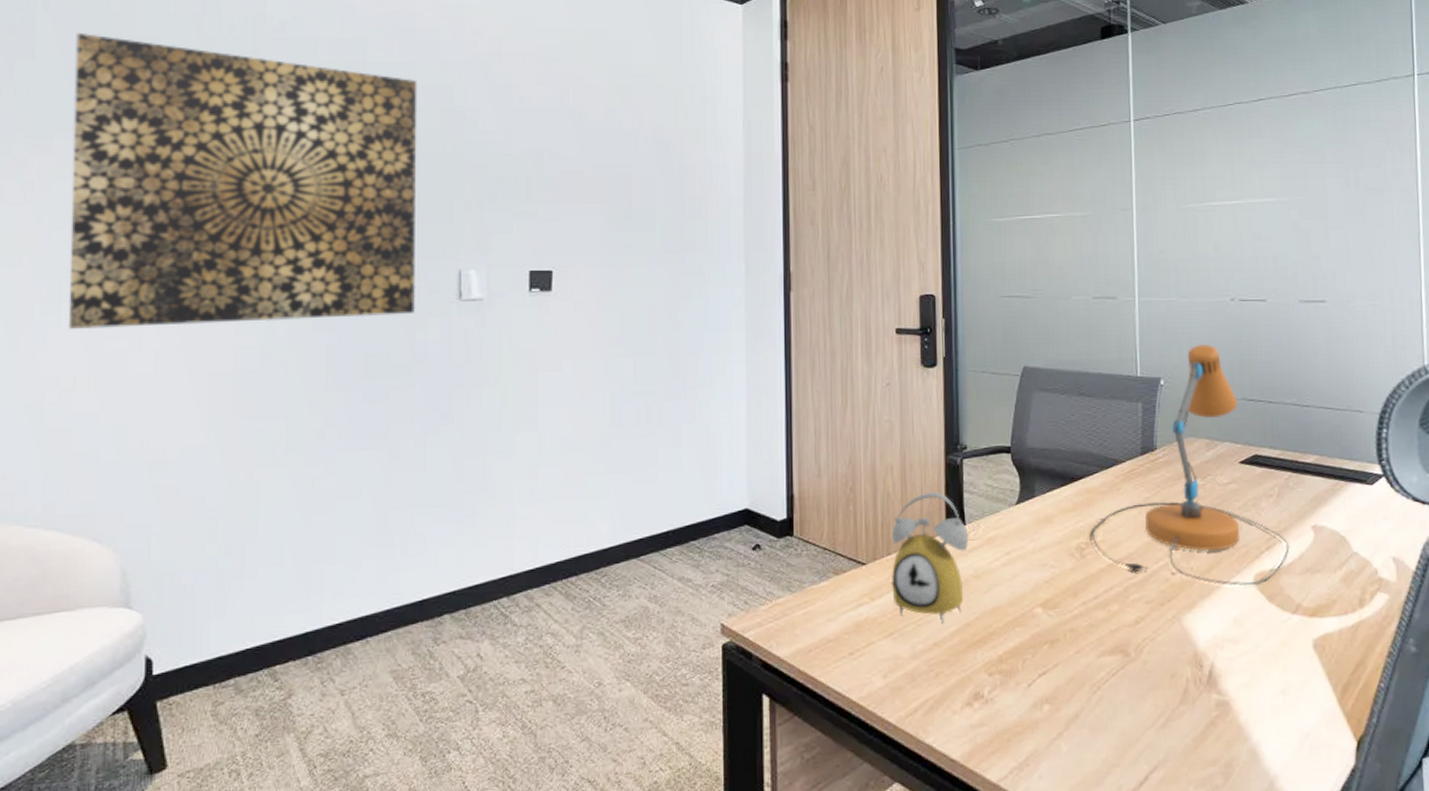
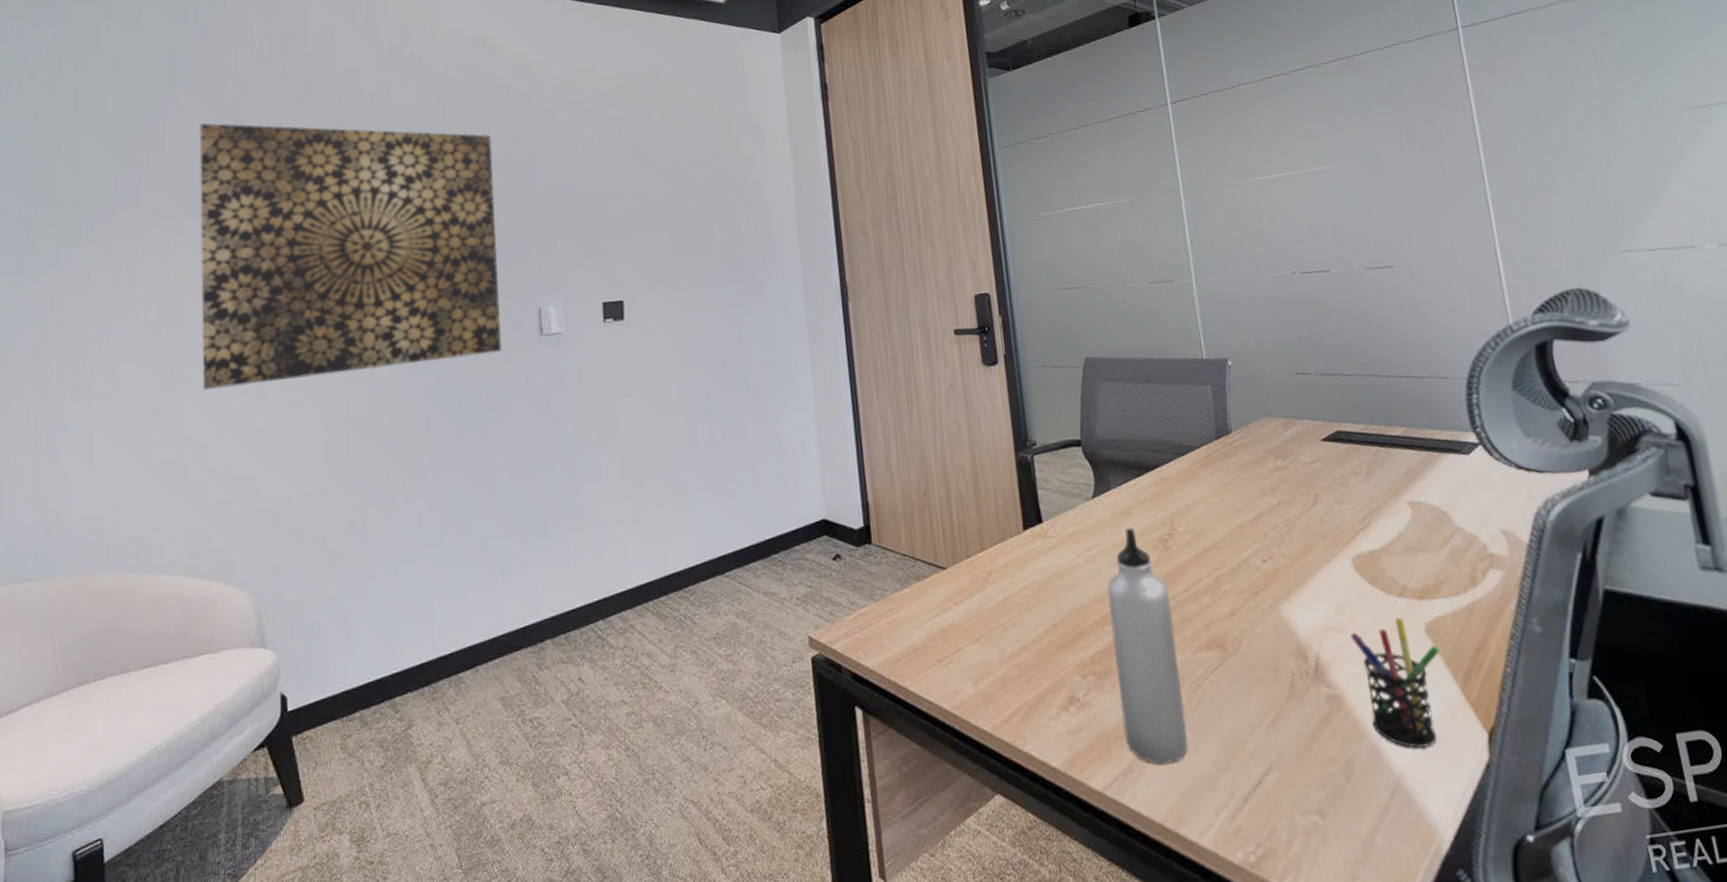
alarm clock: present [892,492,968,624] -> none [969,490,1048,626]
water bottle: none [1021,534,1084,760] -> present [1107,527,1188,765]
desk lamp: present [1091,344,1290,587] -> none [1173,321,1387,571]
pen holder: none [1244,632,1324,754] -> present [1350,617,1440,749]

